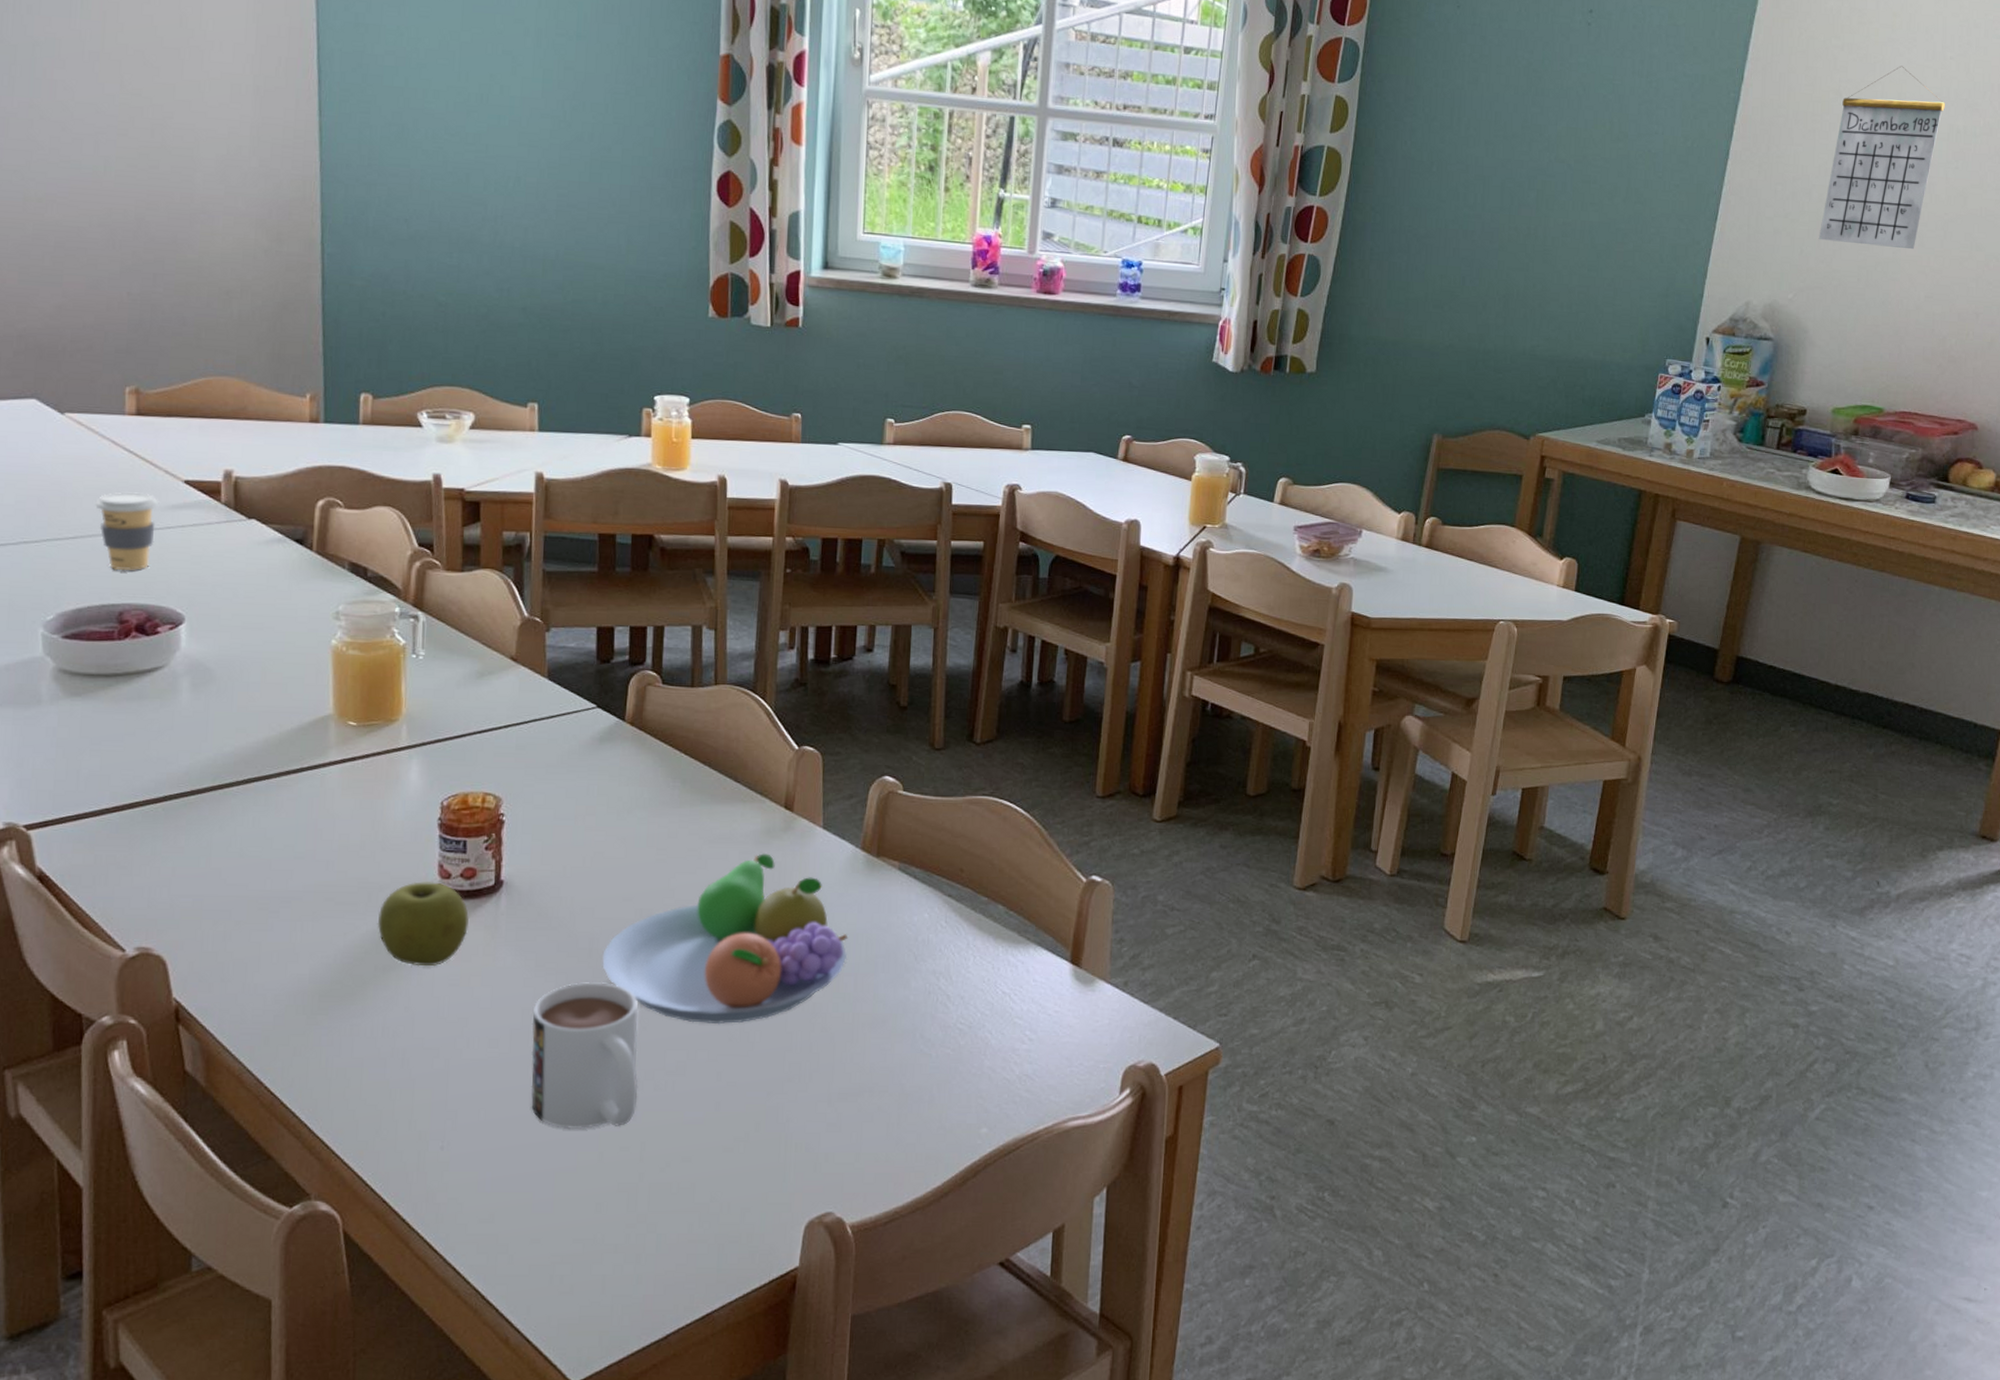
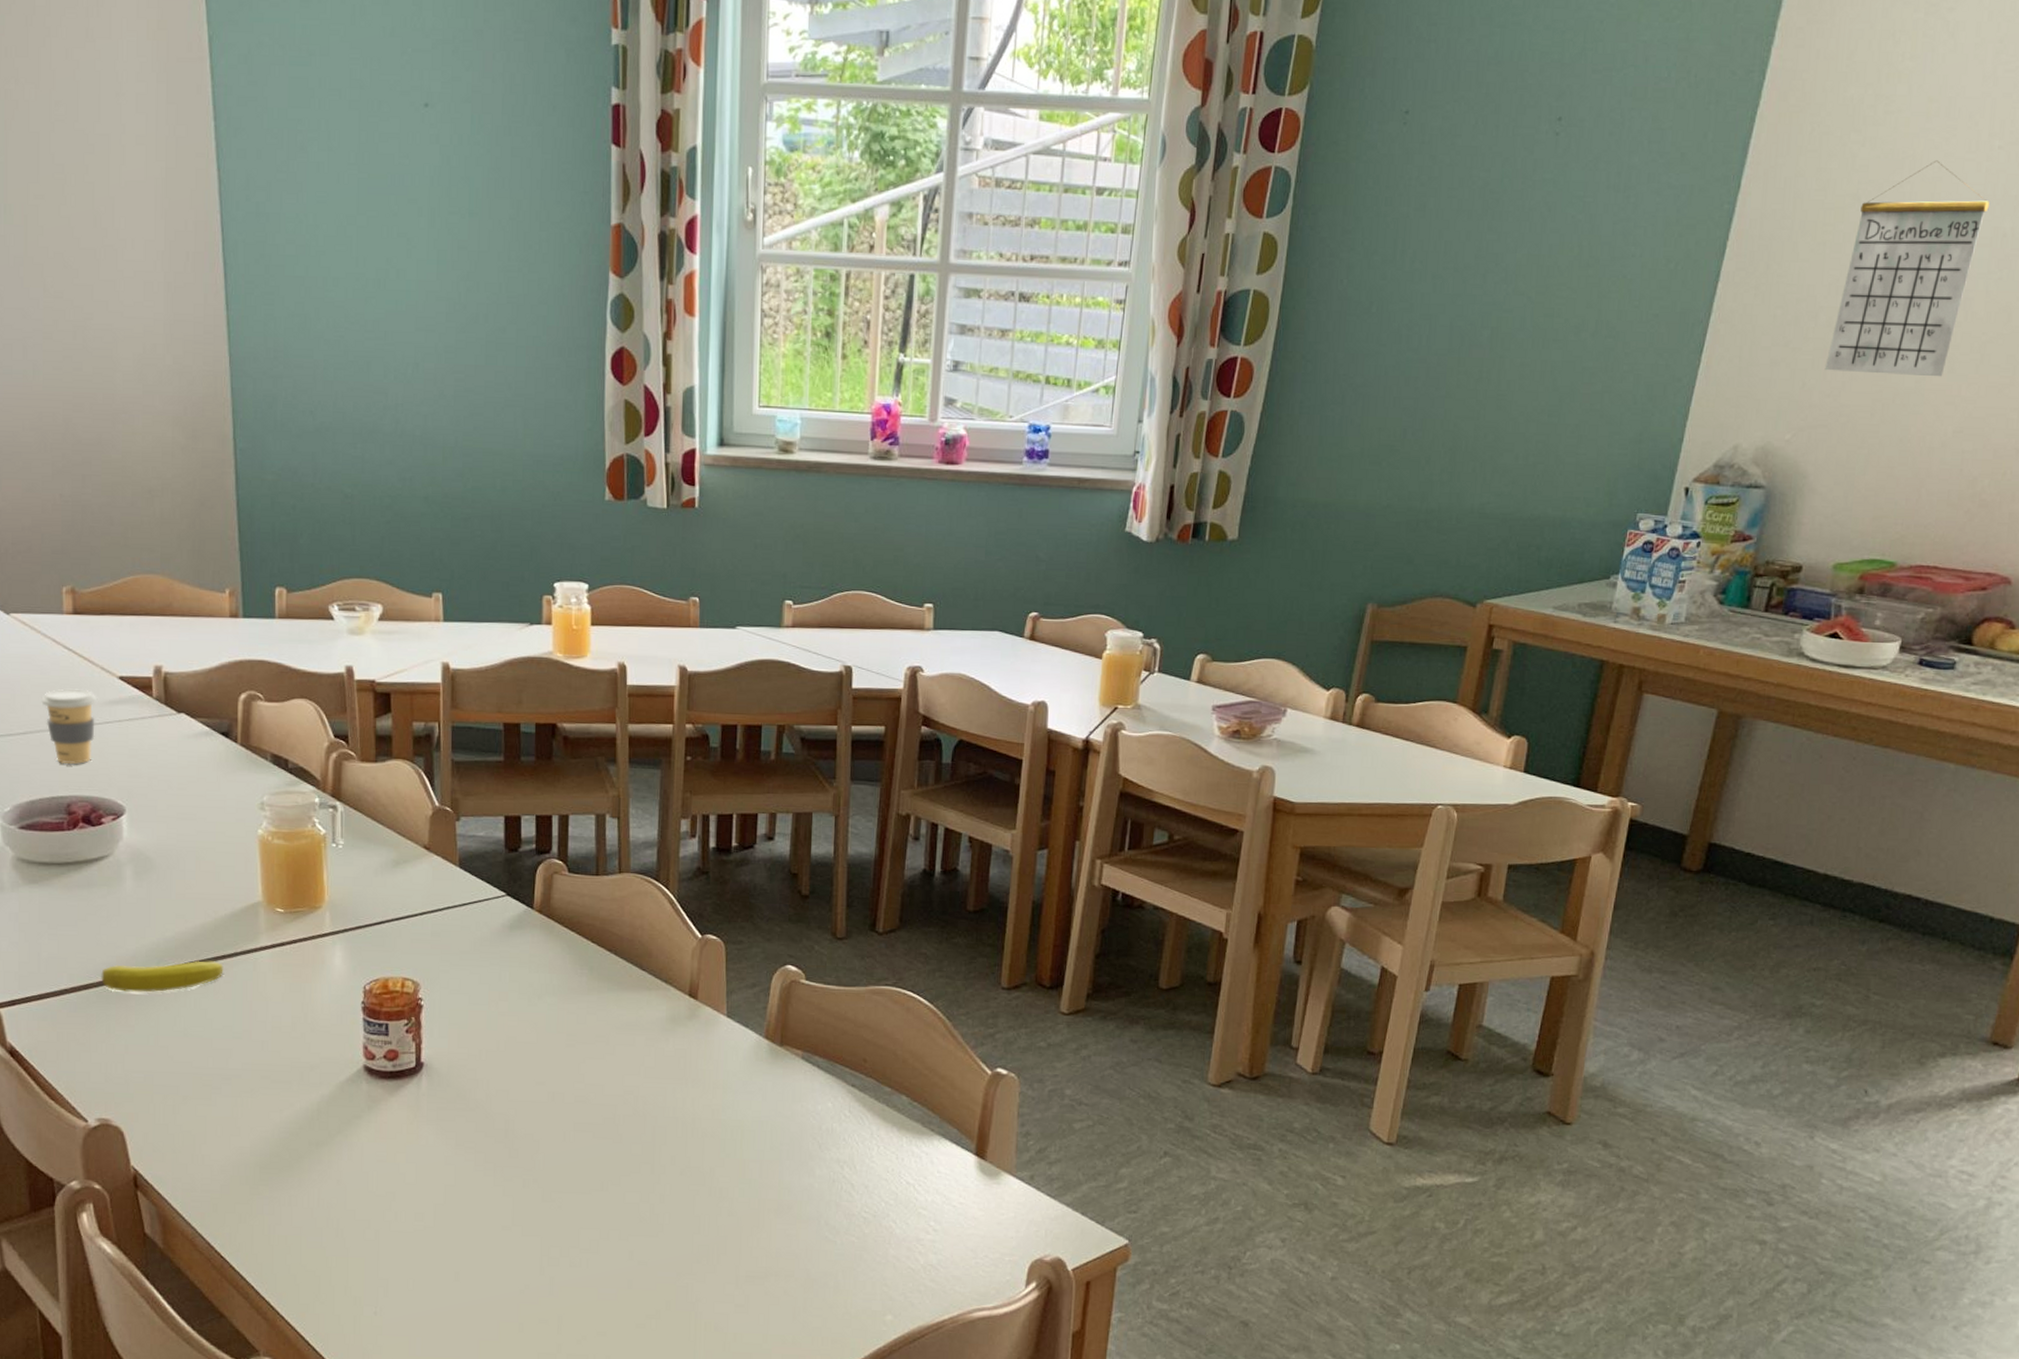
banana: none [148,777,287,811] -> present [101,960,224,993]
apple: present [377,882,470,967] -> none [309,1062,394,1143]
mug: present [531,981,638,1130] -> none [454,1161,555,1301]
fruit bowl: present [602,853,848,1025] -> none [517,1040,753,1206]

